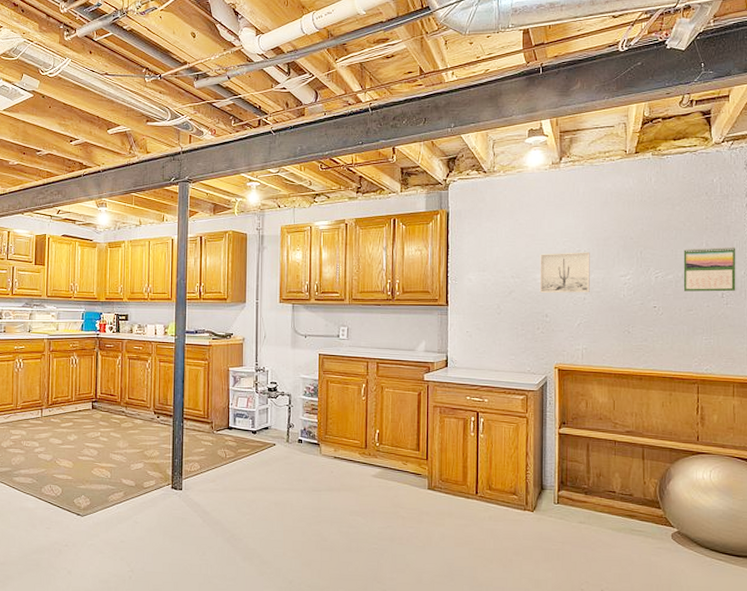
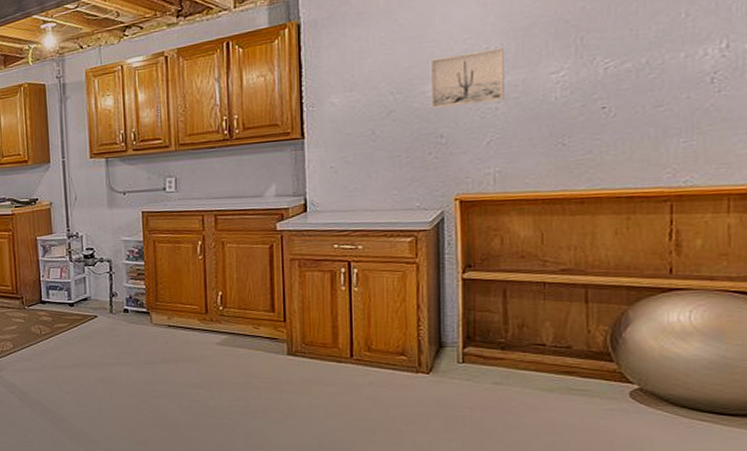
calendar: present [683,246,736,292] -> none [648,11,736,82]

